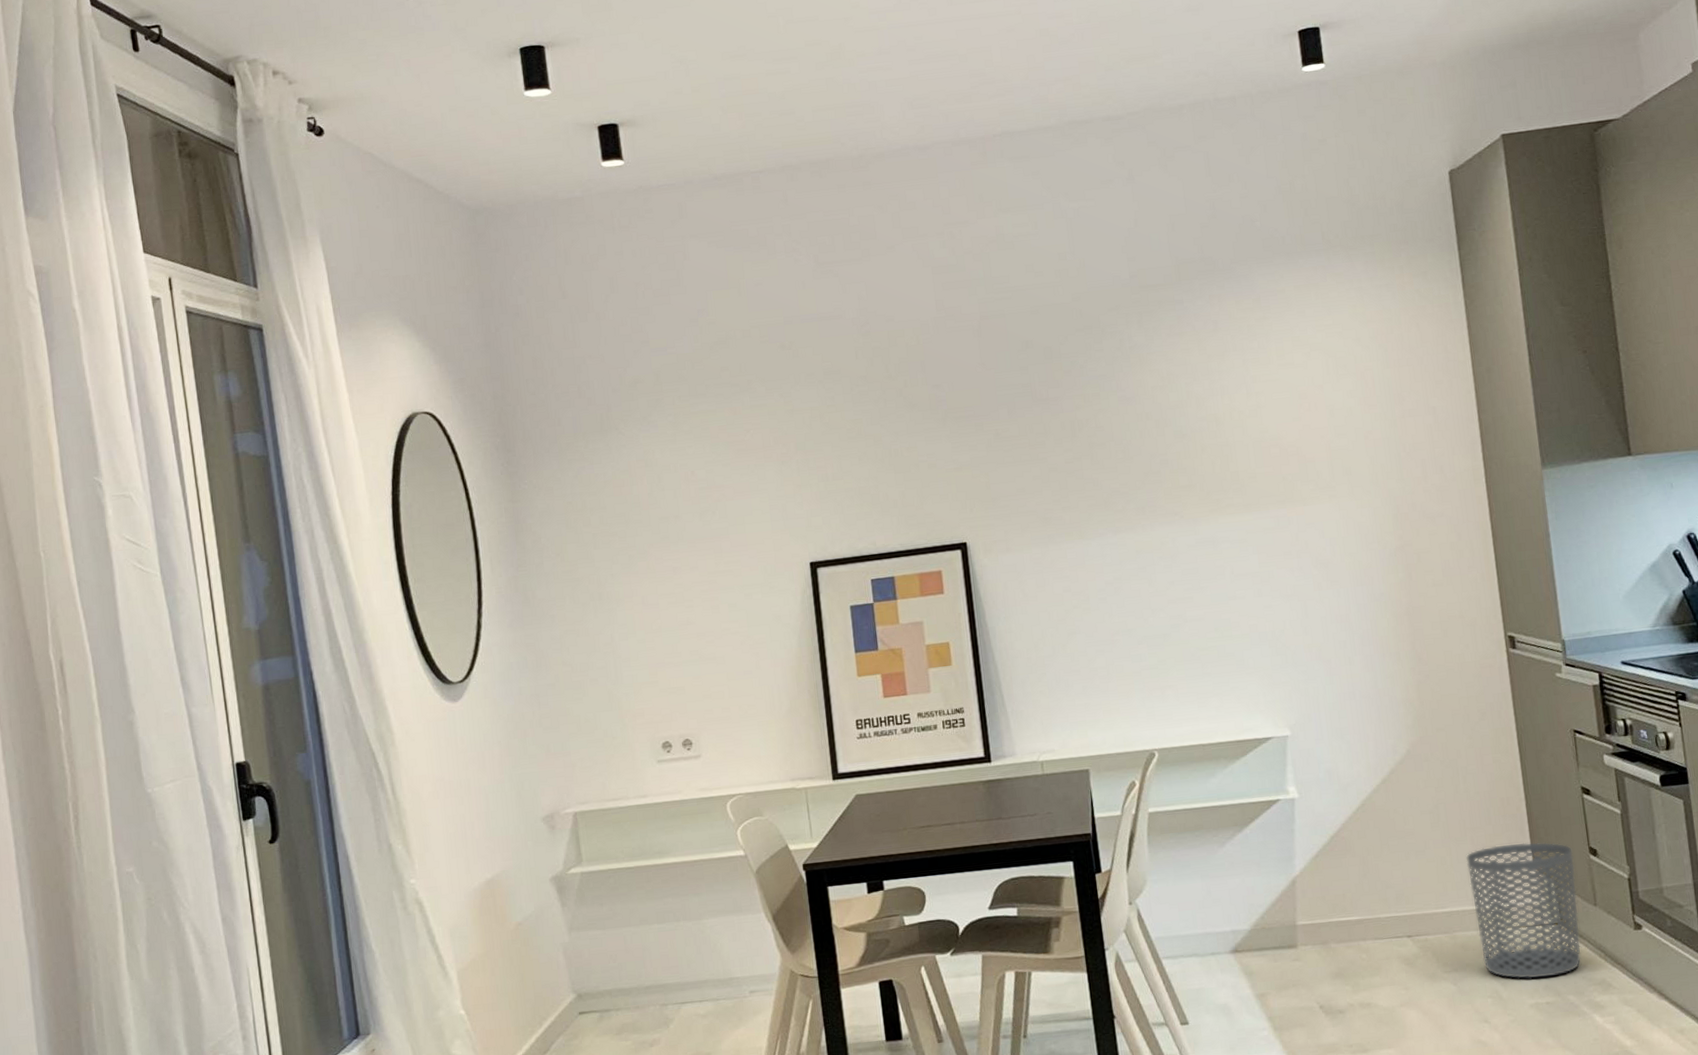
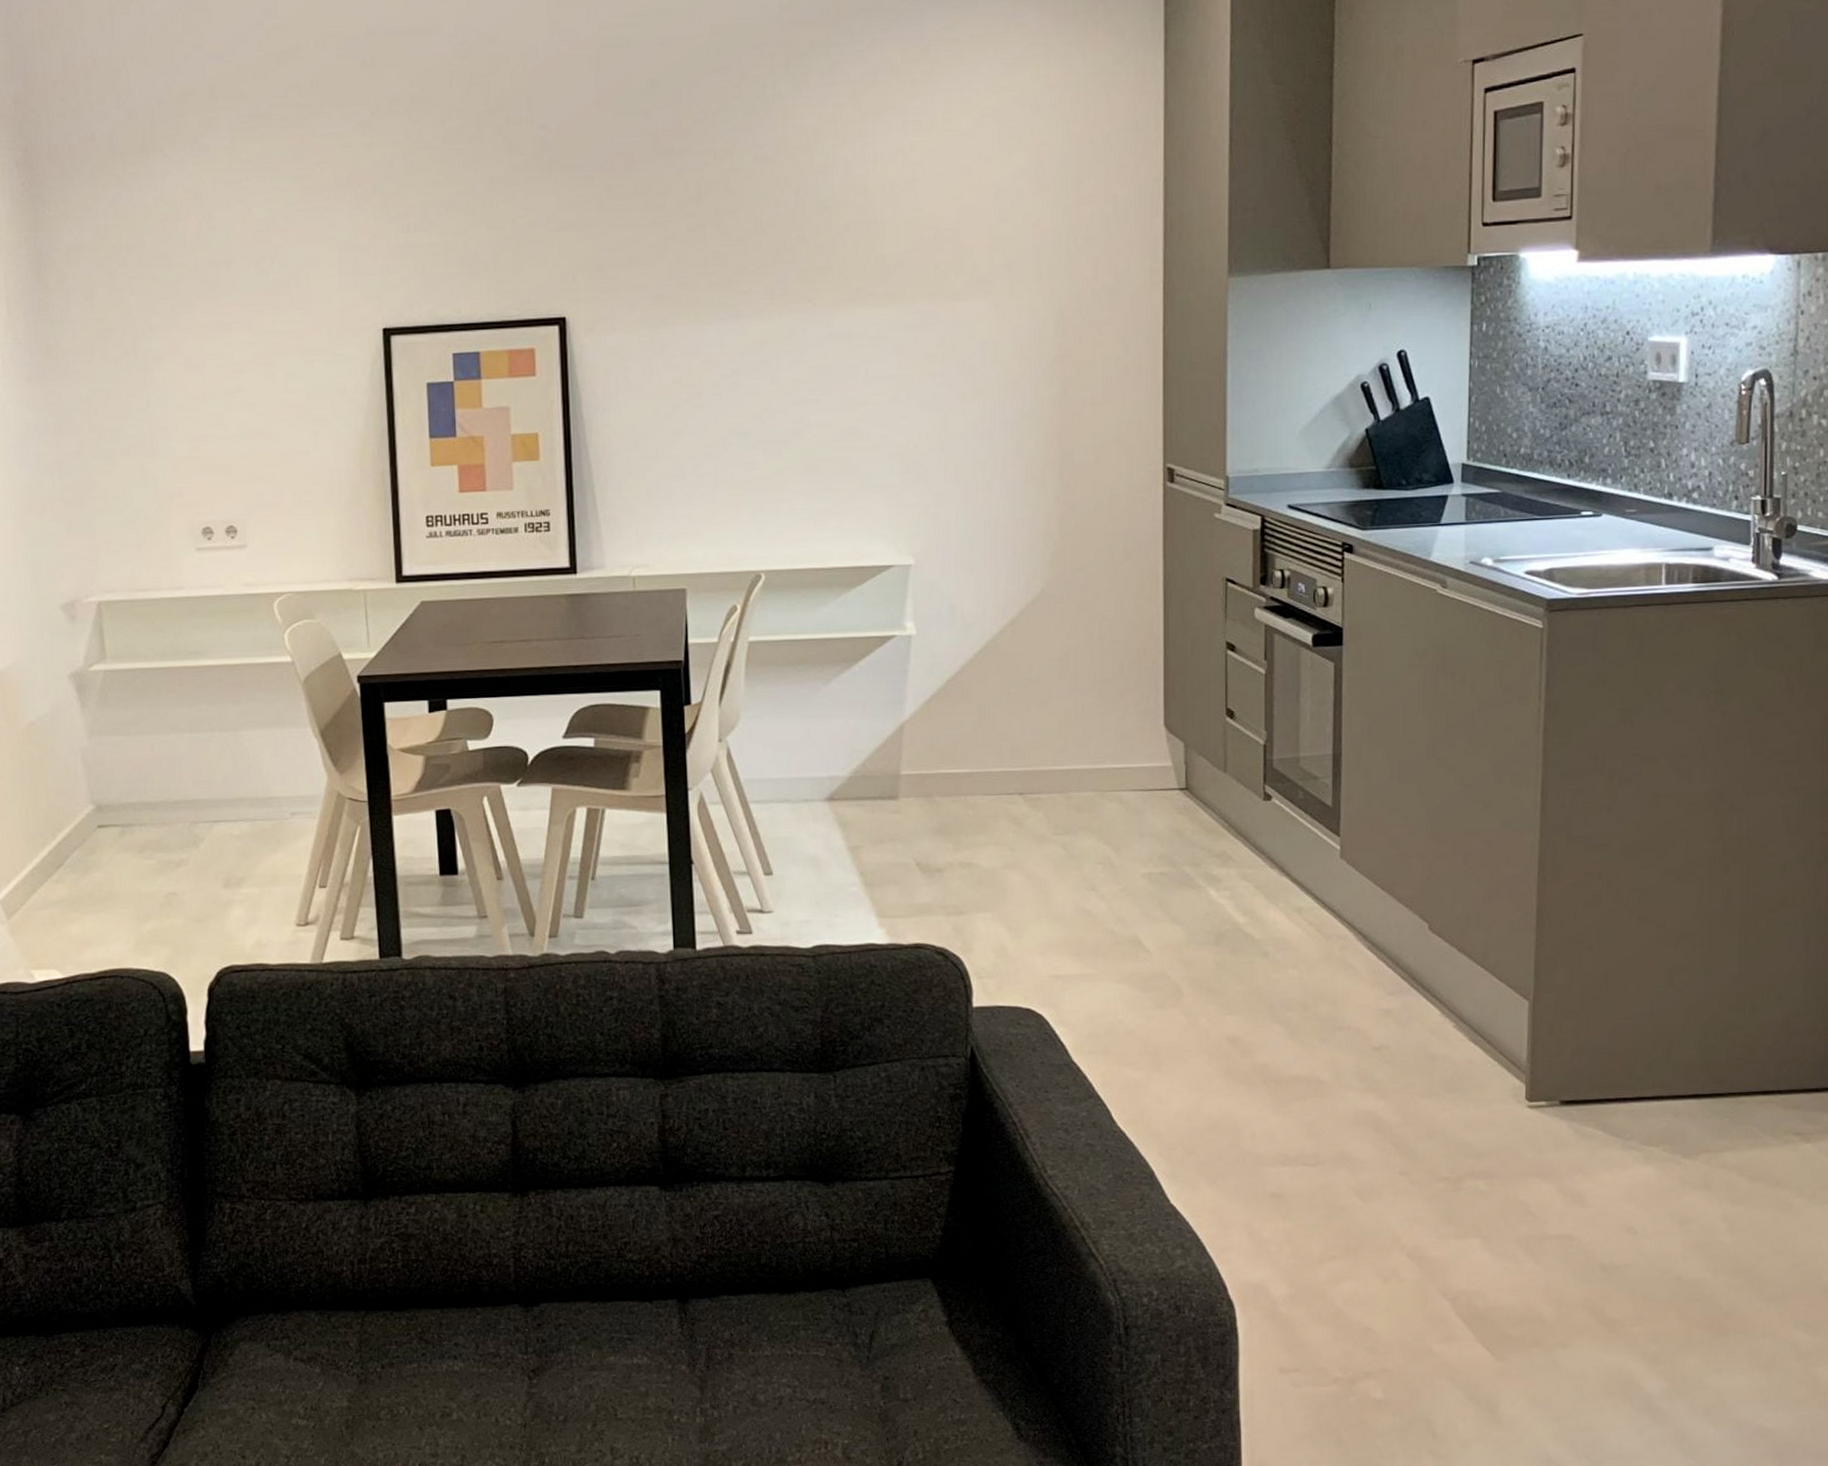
waste bin: present [1466,842,1581,979] -> none [1093,699,1208,847]

